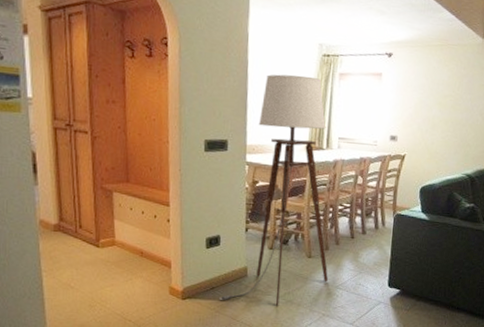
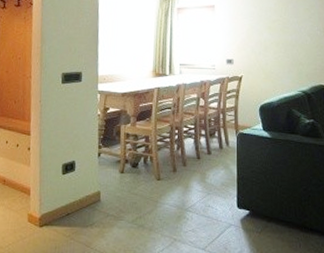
floor lamp: present [219,74,328,306] -> none [74,12,177,231]

